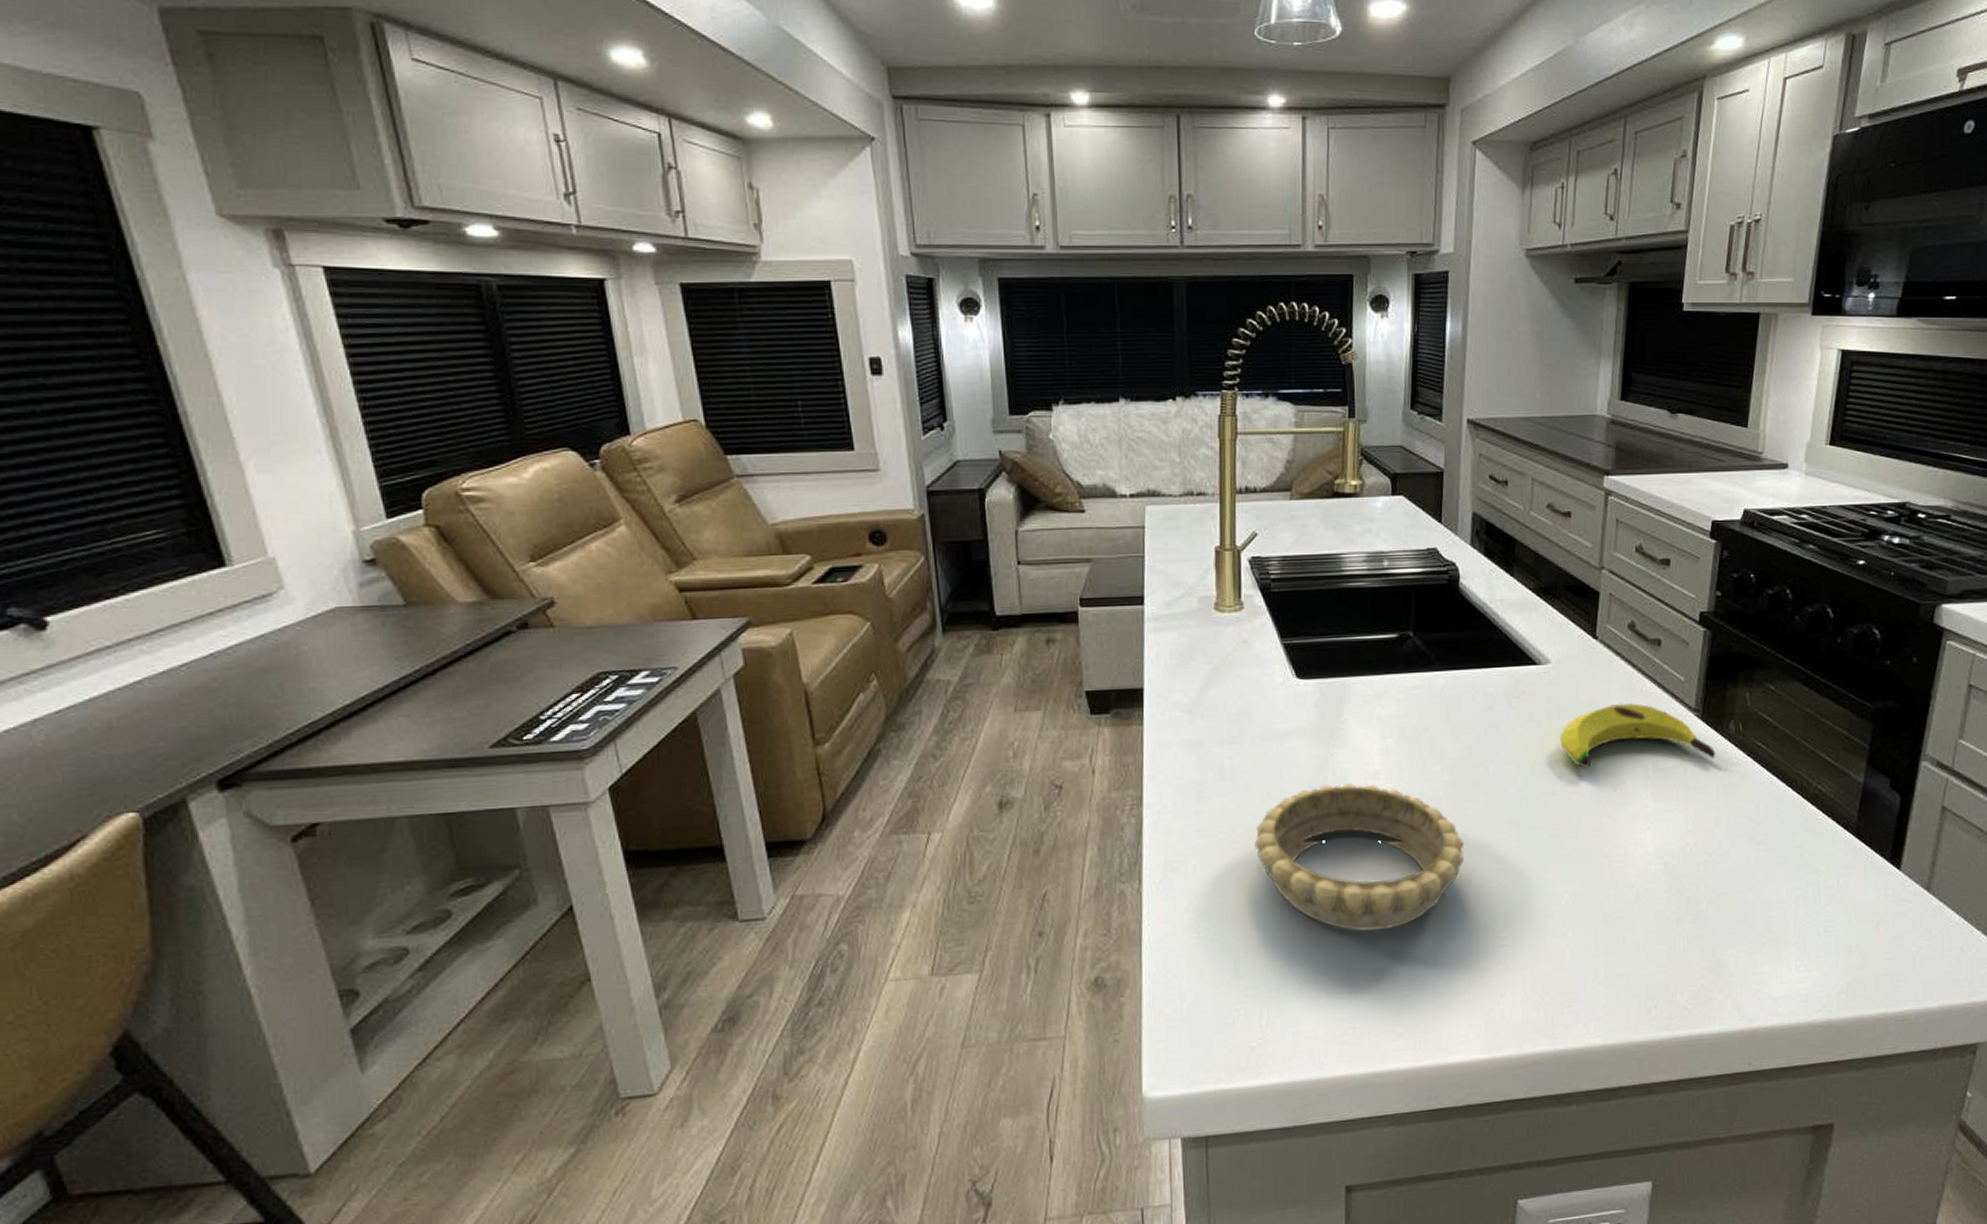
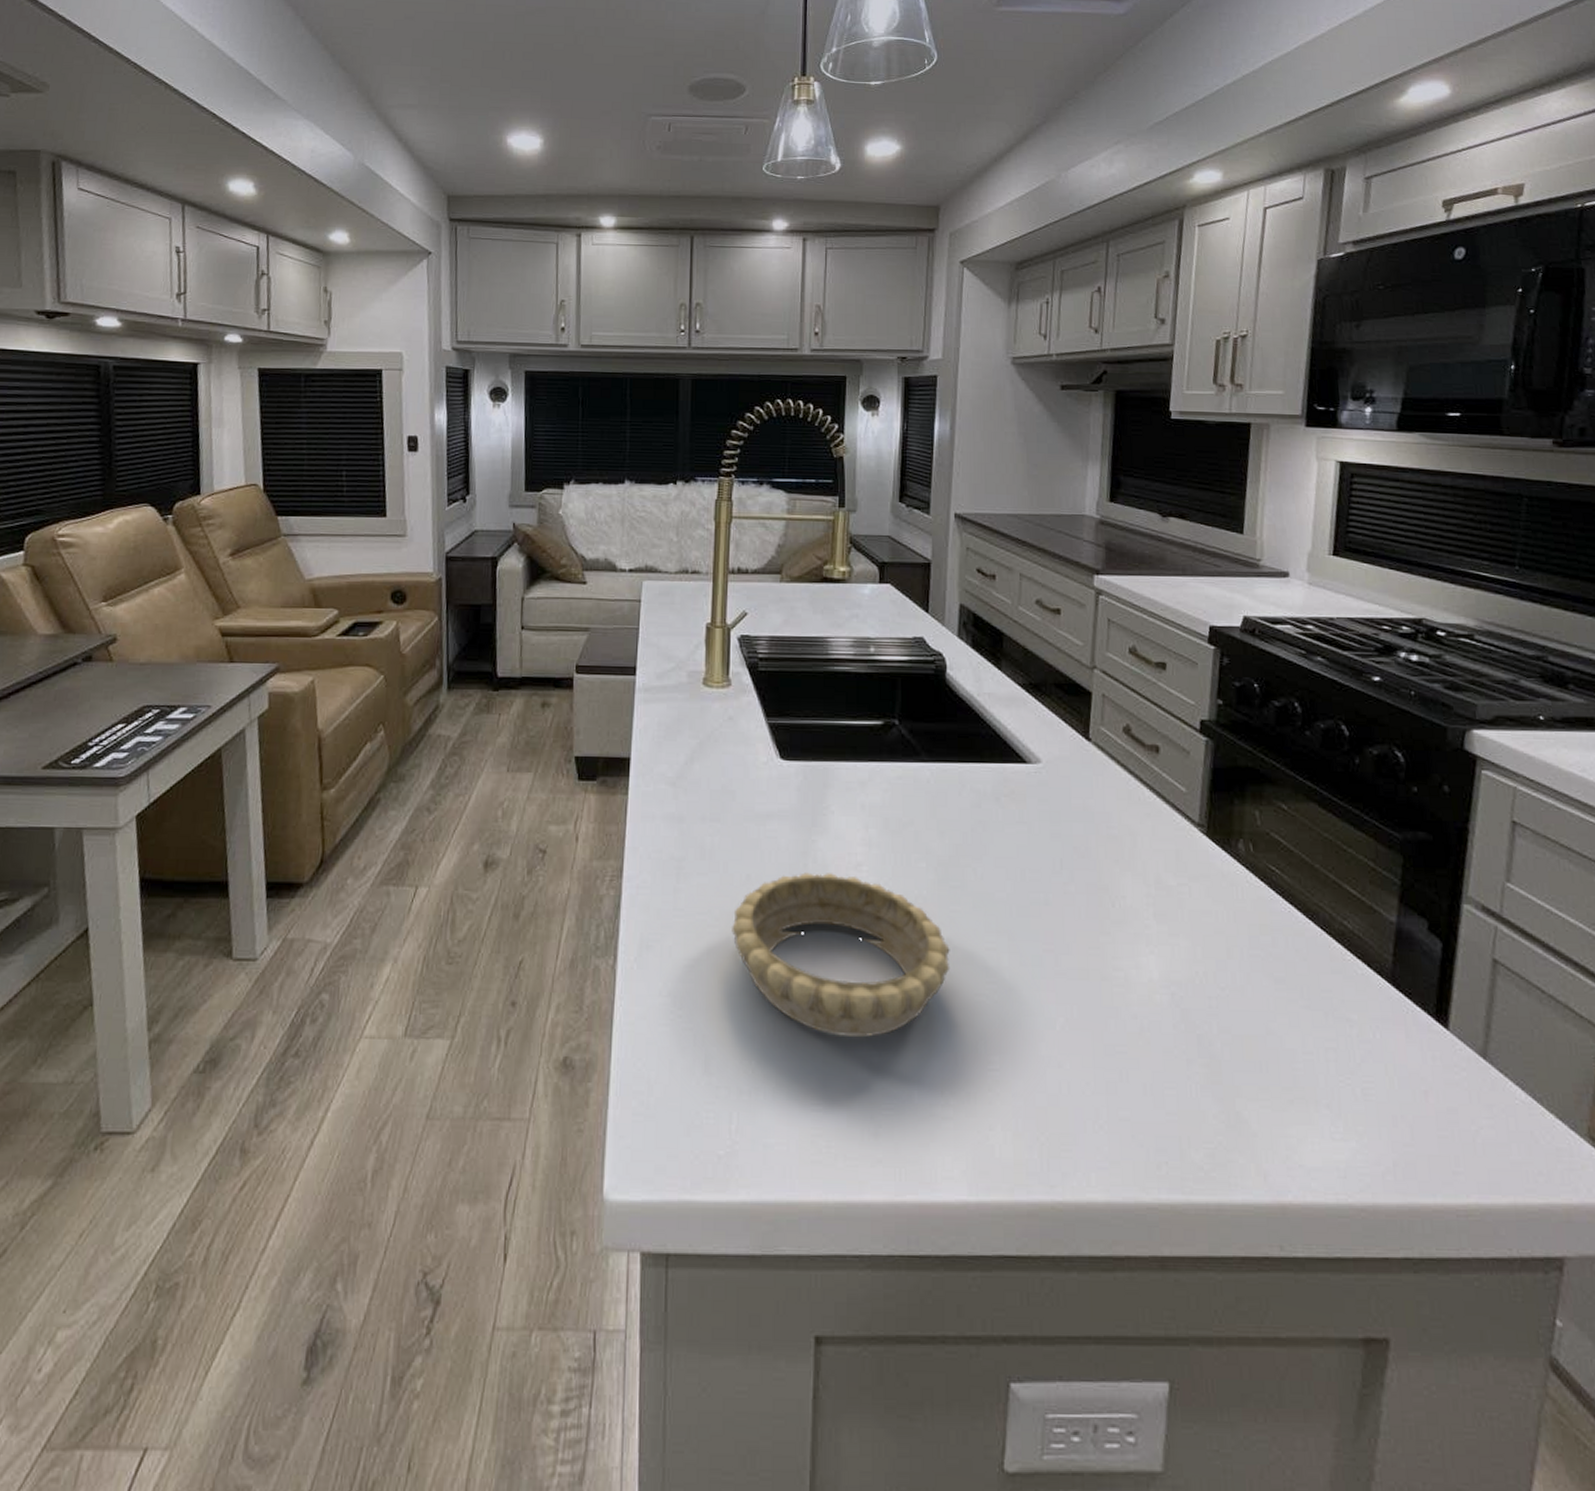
banana: present [1559,702,1716,768] -> none [1052,810,1225,880]

